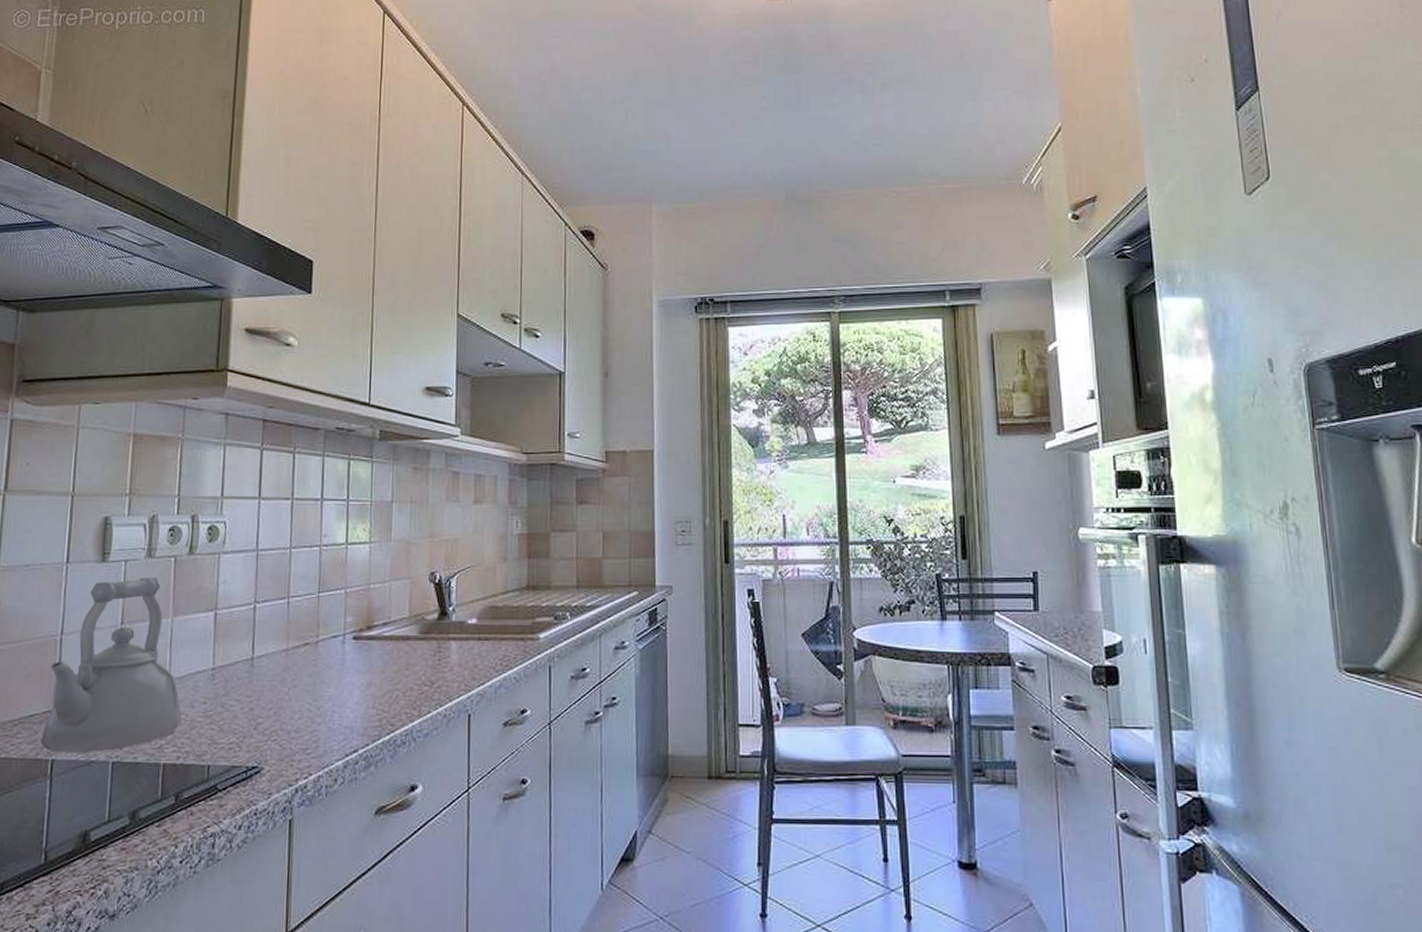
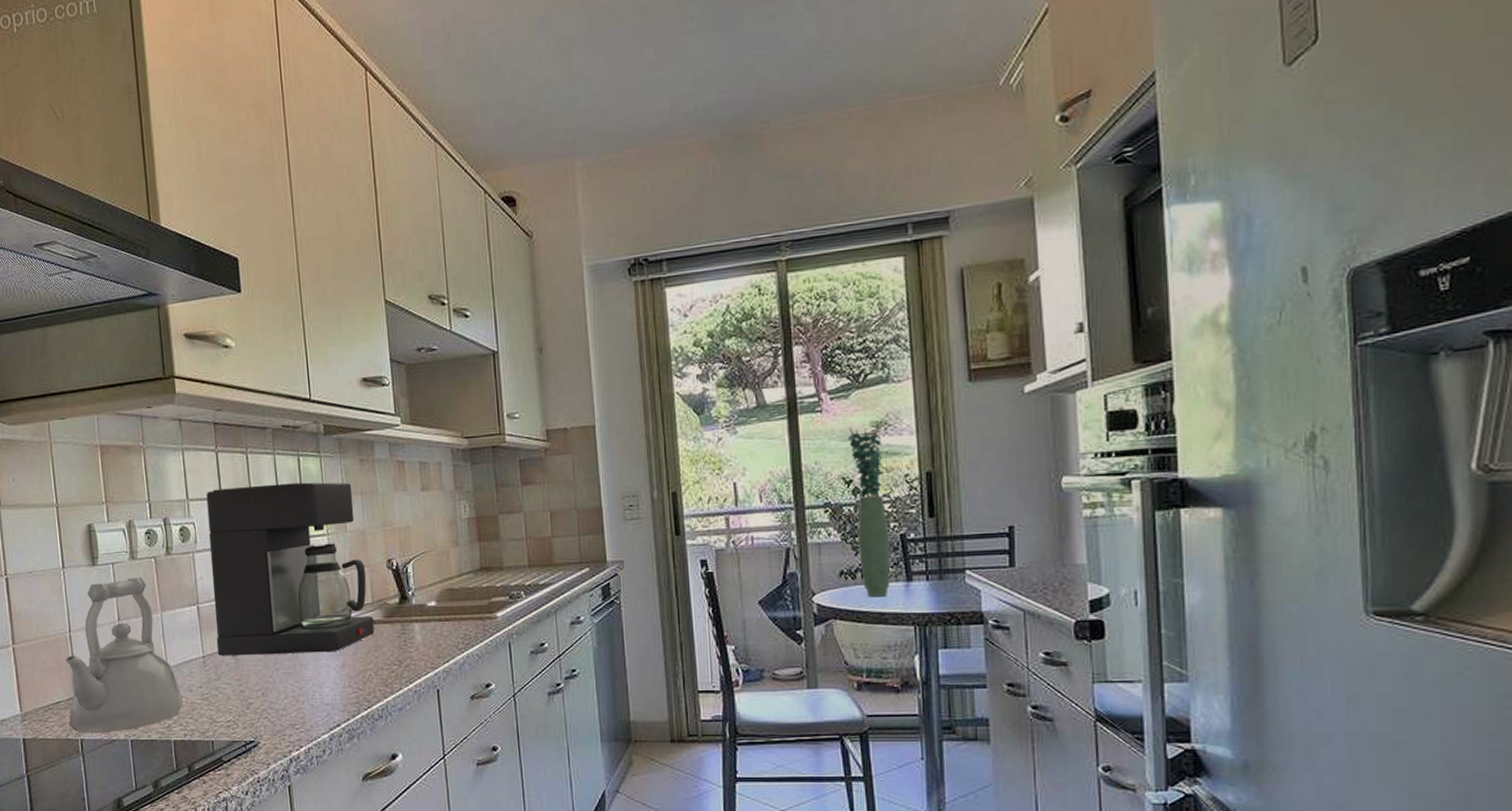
coffee maker: none [229,487,408,670] -> present [206,482,375,656]
vase: none [889,469,927,635] -> present [847,426,891,597]

